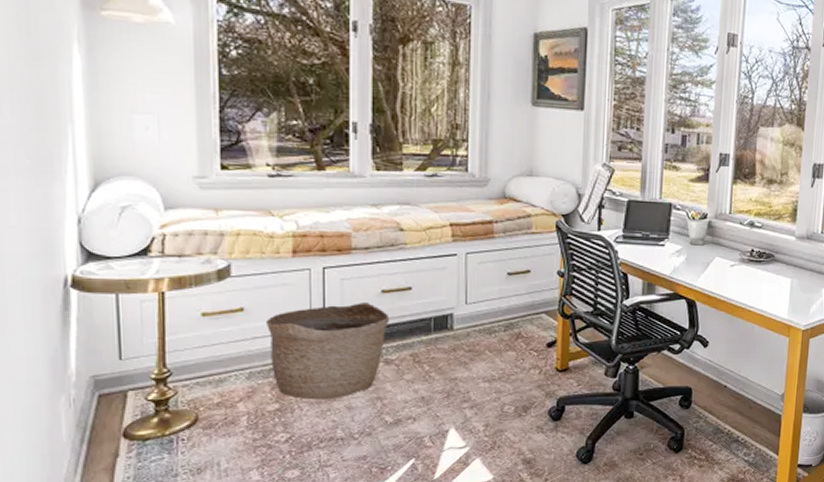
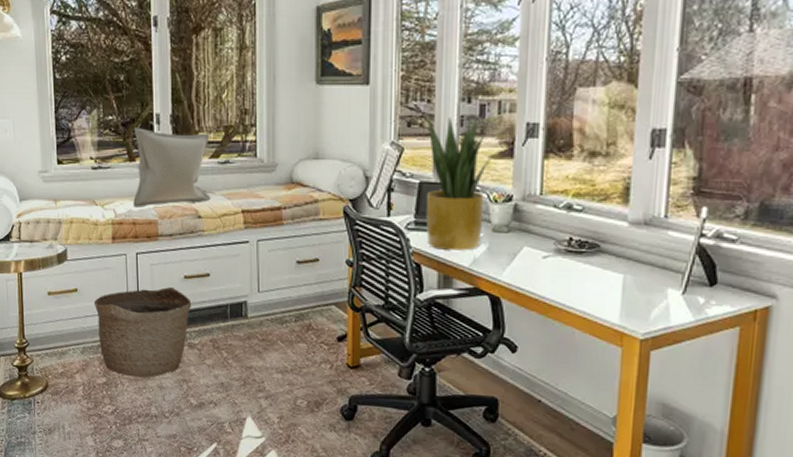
cushion: none [321,135,416,219] -> present [133,128,211,207]
planter: none [632,143,691,261] -> present [425,114,492,251]

